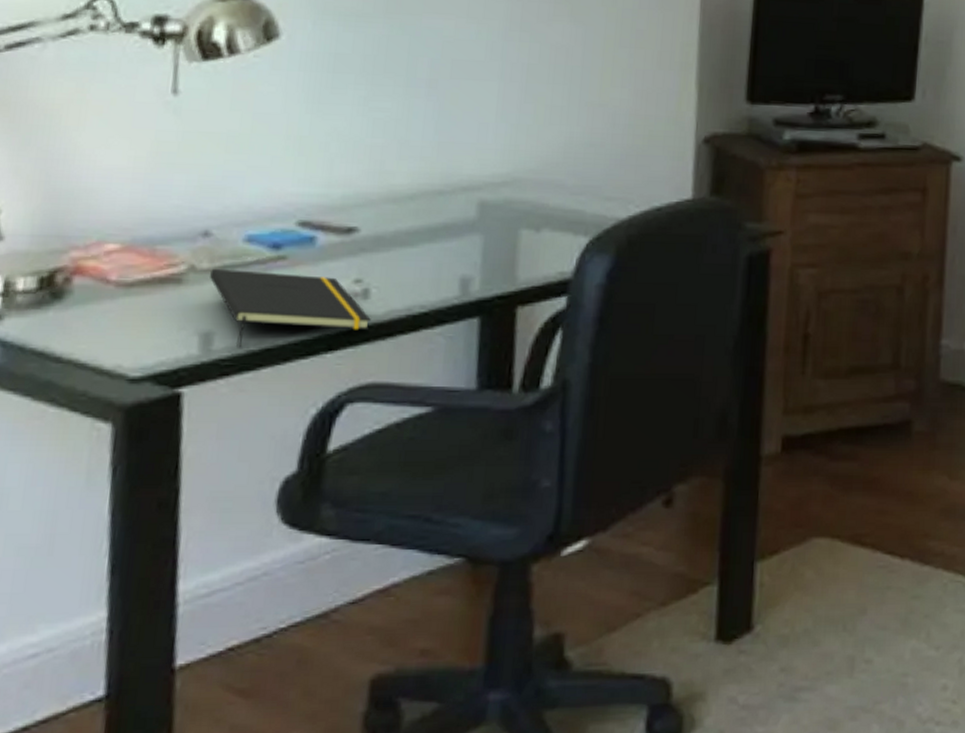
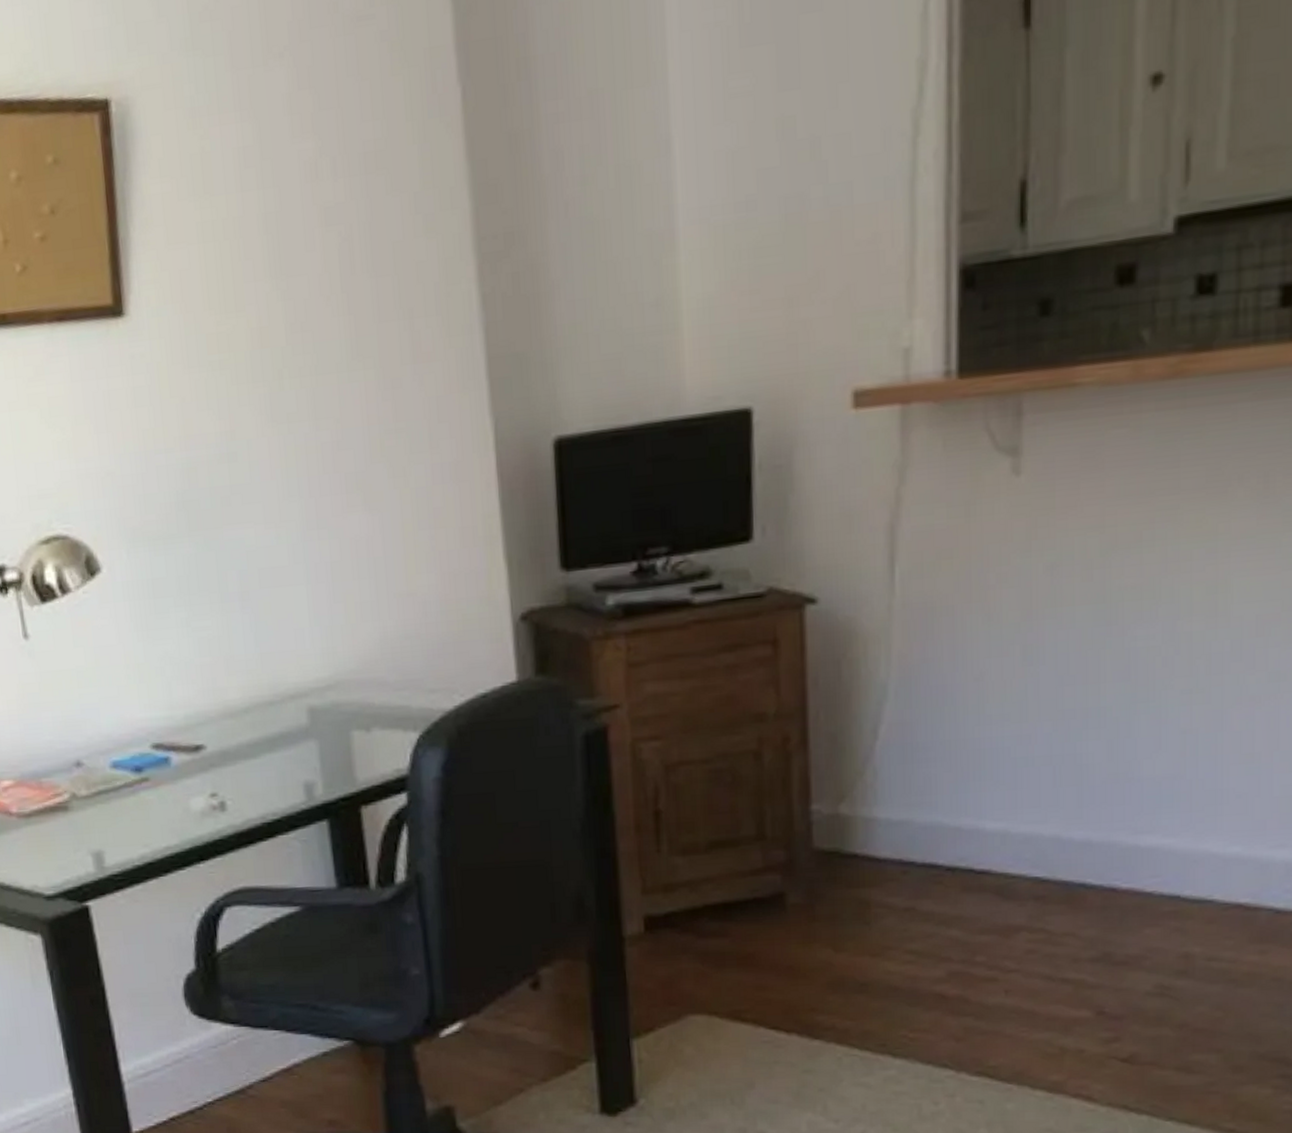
notepad: present [210,268,371,347] -> none [89,793,232,863]

